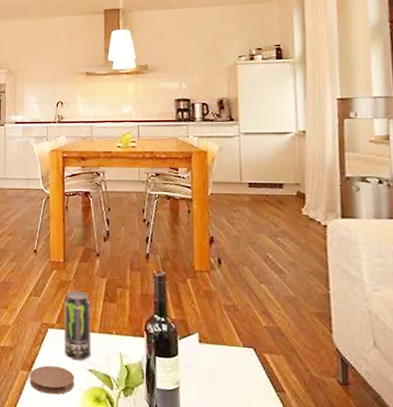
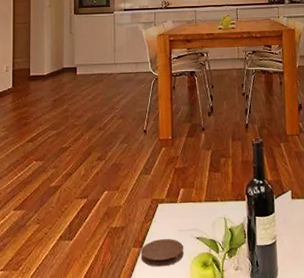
beverage can: present [64,291,92,360] -> none [173,165,199,230]

